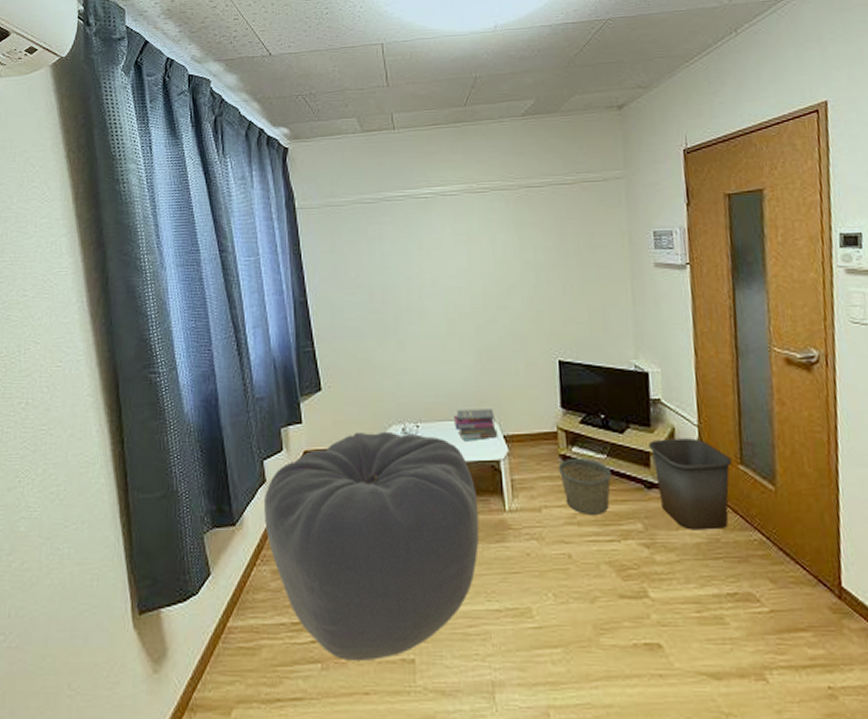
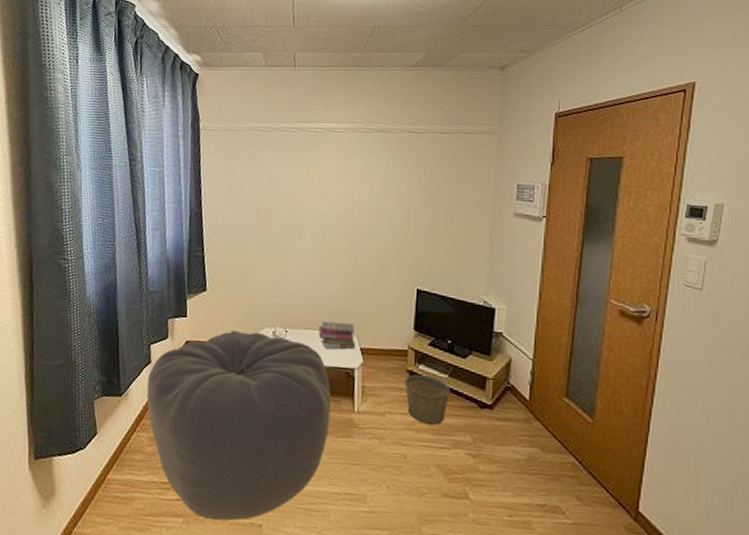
waste bin: present [649,438,732,530] -> none [487,367,558,450]

